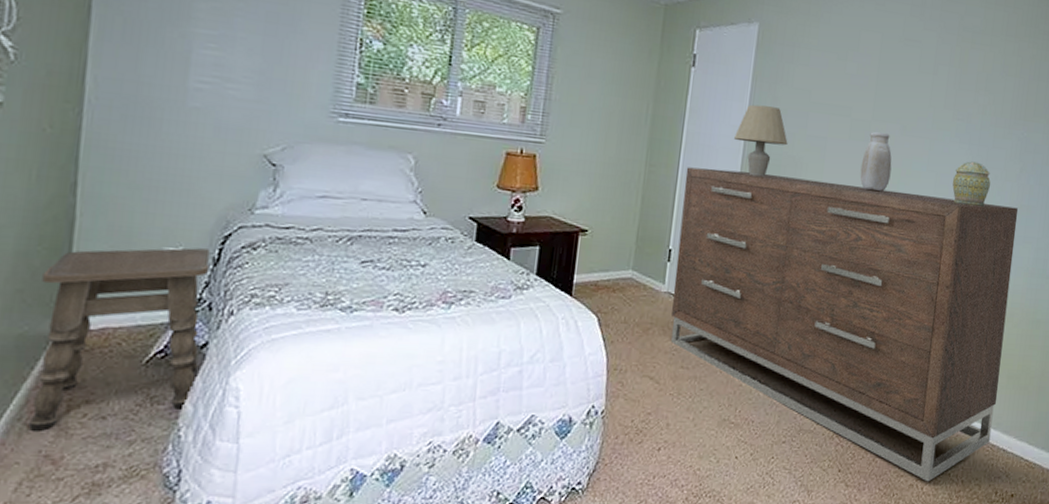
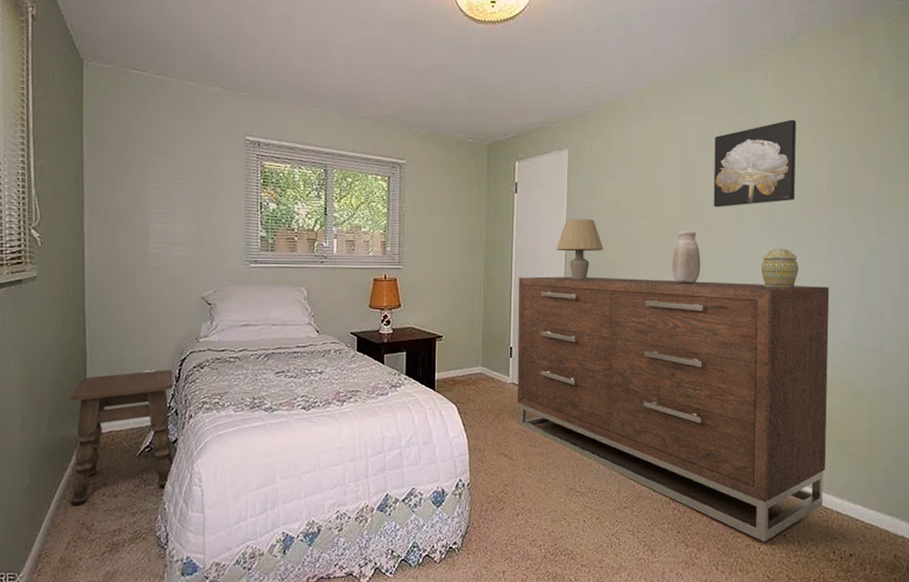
wall art: none [910,23,1003,112] -> present [713,119,797,208]

